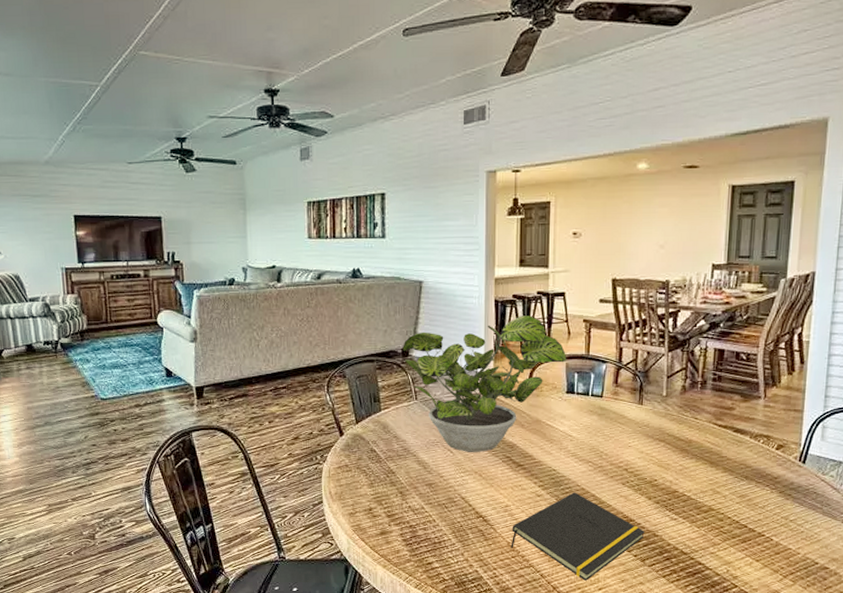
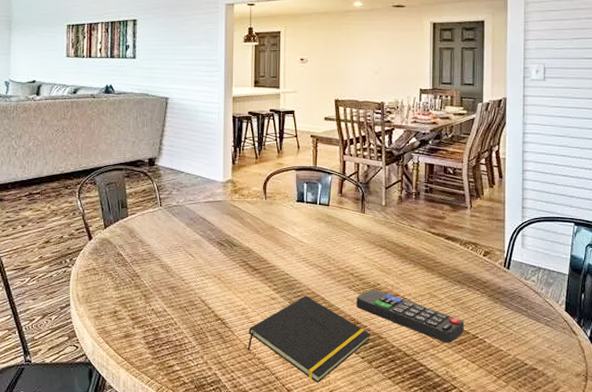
potted plant: present [403,315,567,452] -> none [149,130,297,257]
remote control: none [630,485,750,541] -> present [357,289,465,343]

